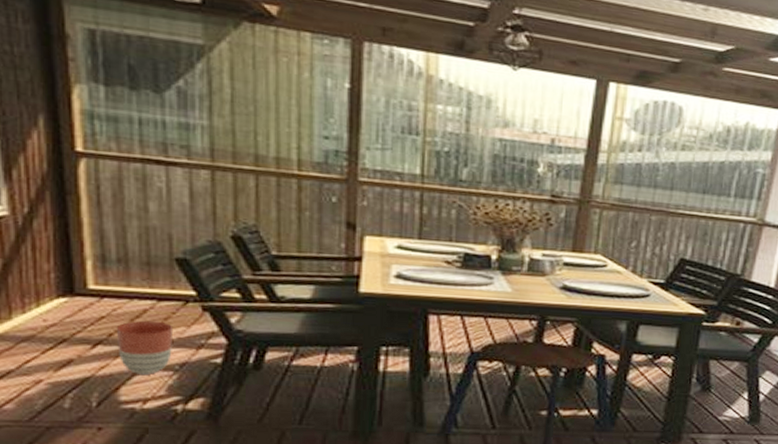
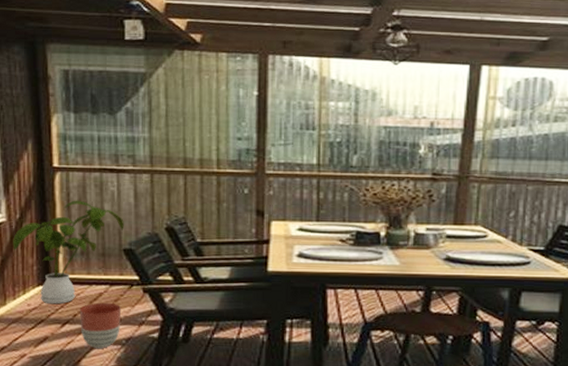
house plant: none [19,195,176,321] -> present [13,200,124,305]

